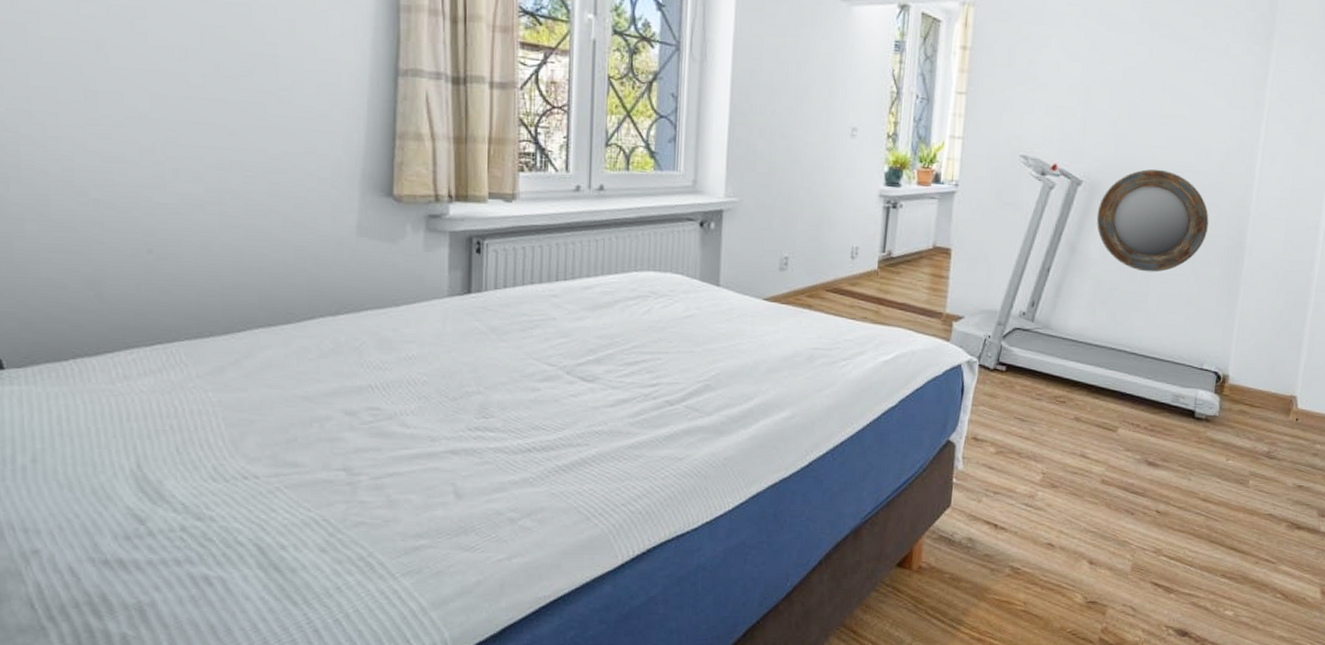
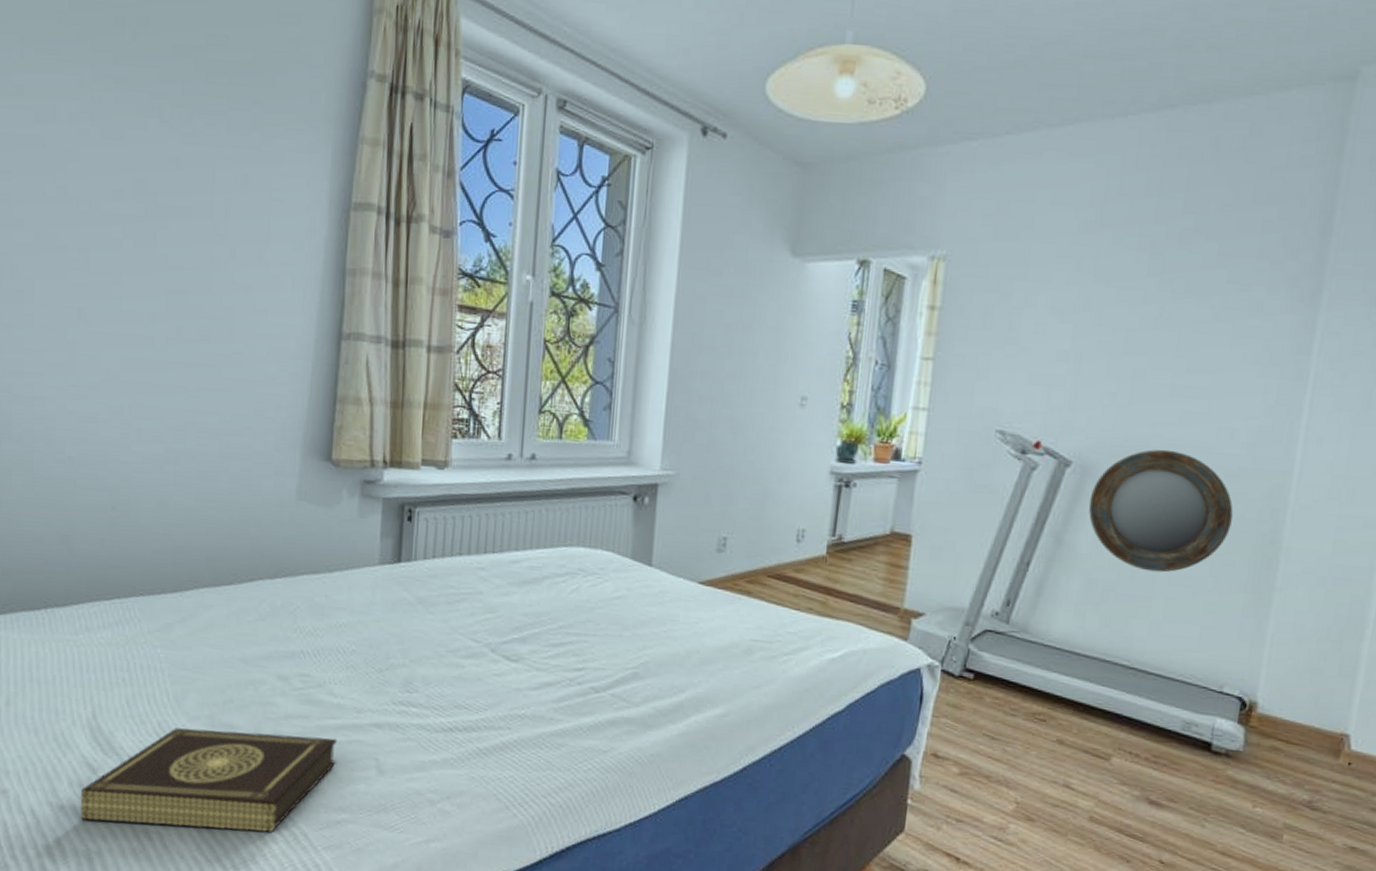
book: none [127,468,411,573] -> present [80,728,337,833]

